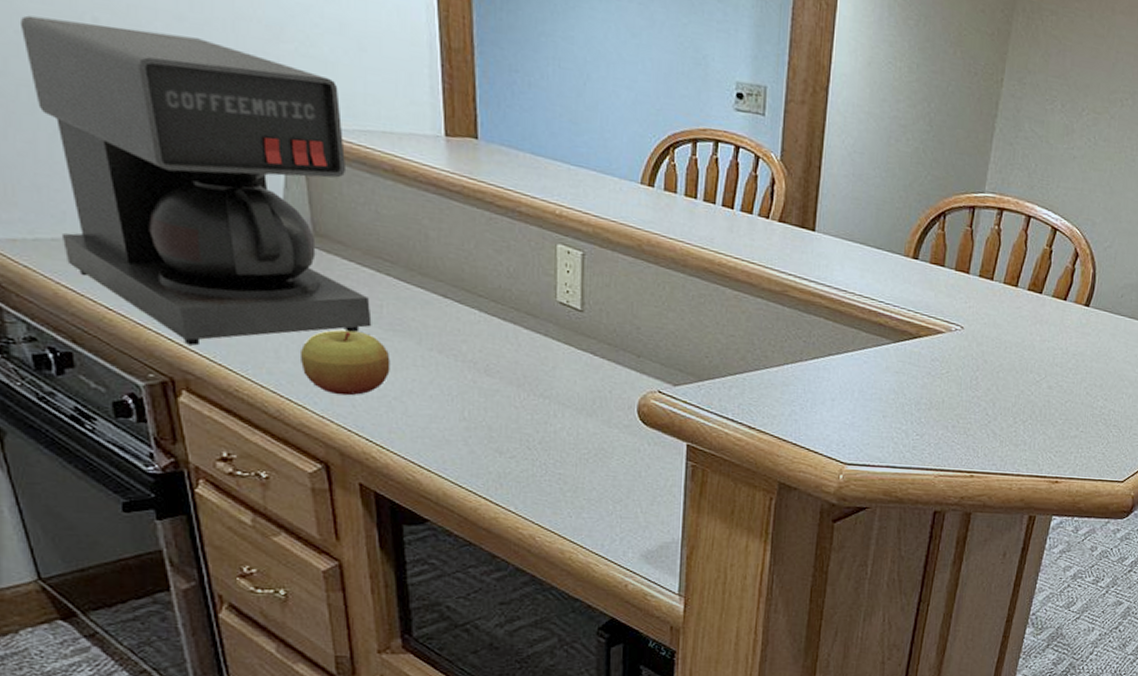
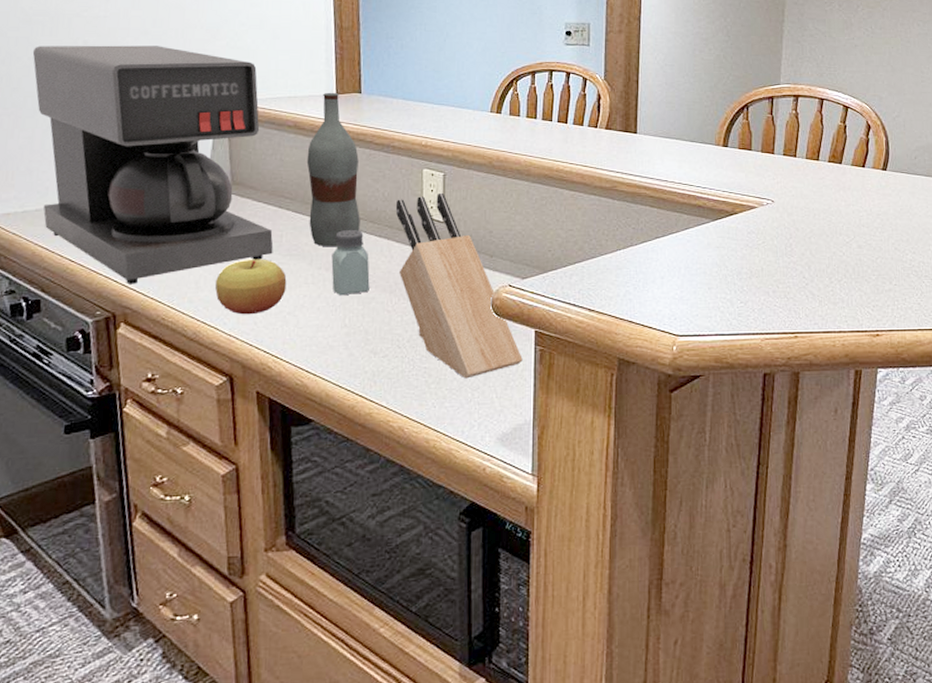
bottle: none [410,132,480,327] -> present [306,93,360,247]
saltshaker: none [445,307,493,385] -> present [331,230,370,296]
knife block: none [523,275,672,490] -> present [395,192,523,379]

